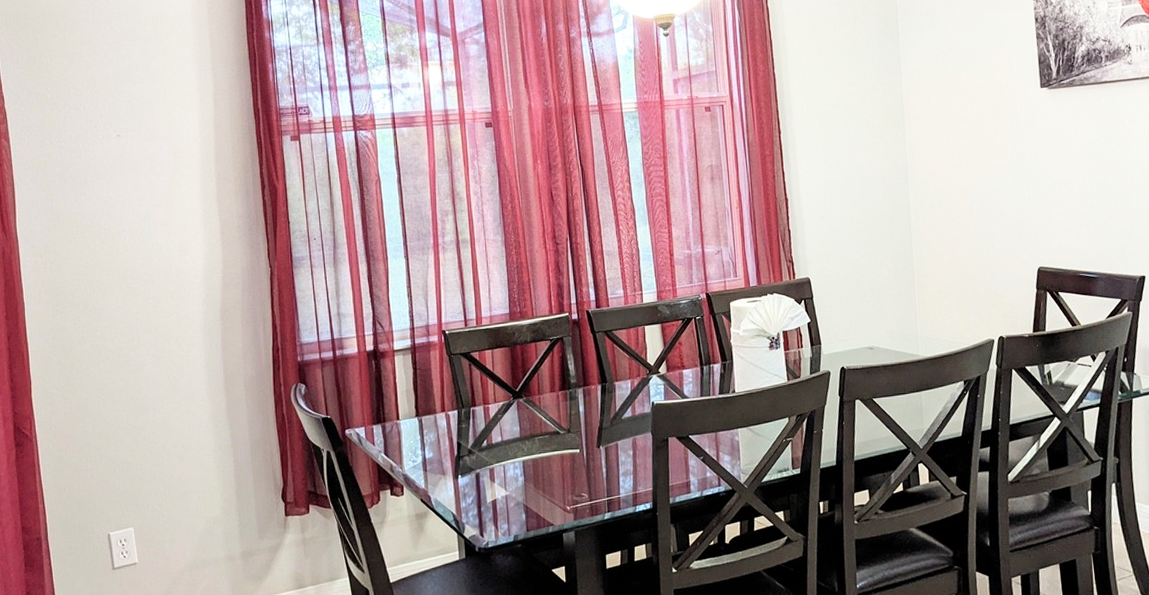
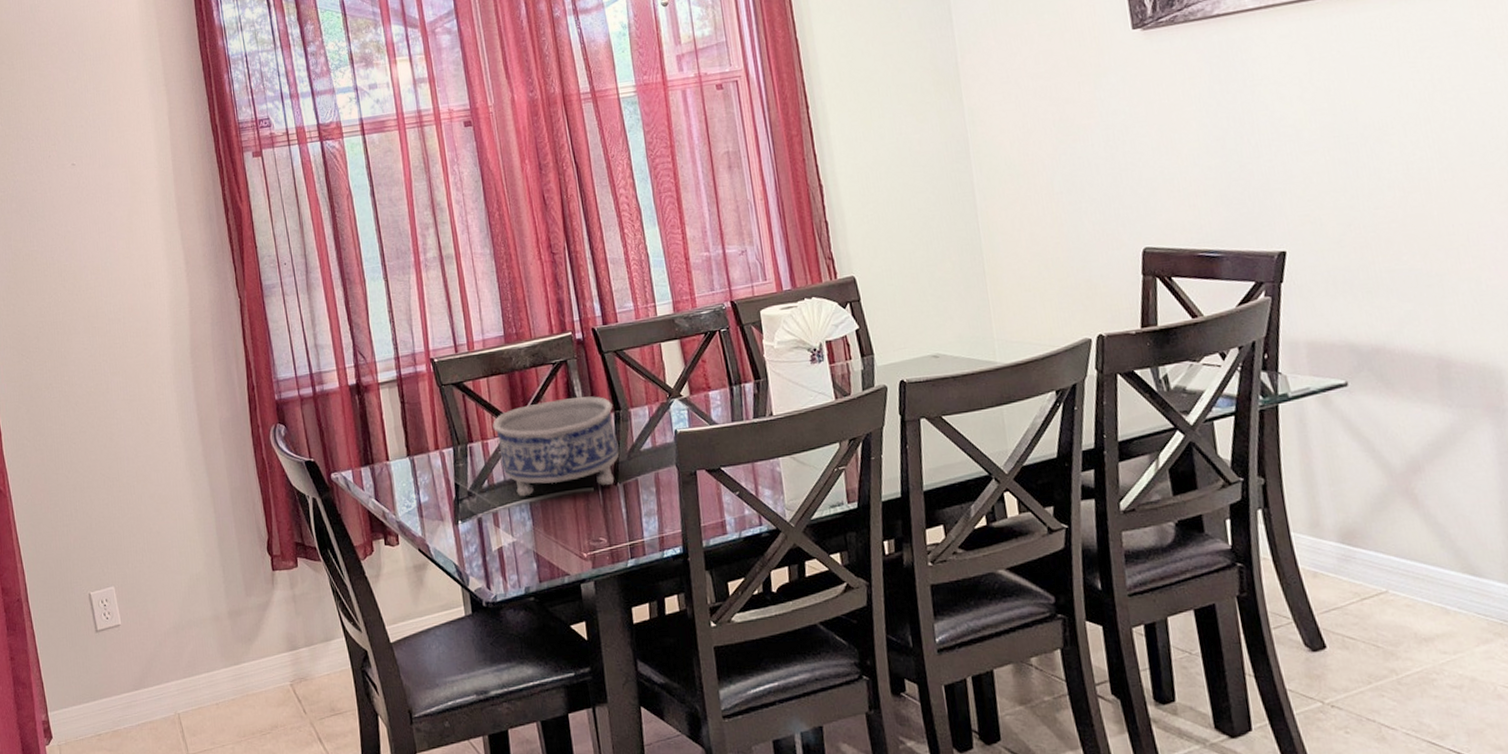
decorative bowl: none [494,370,604,456] -> present [493,396,620,497]

